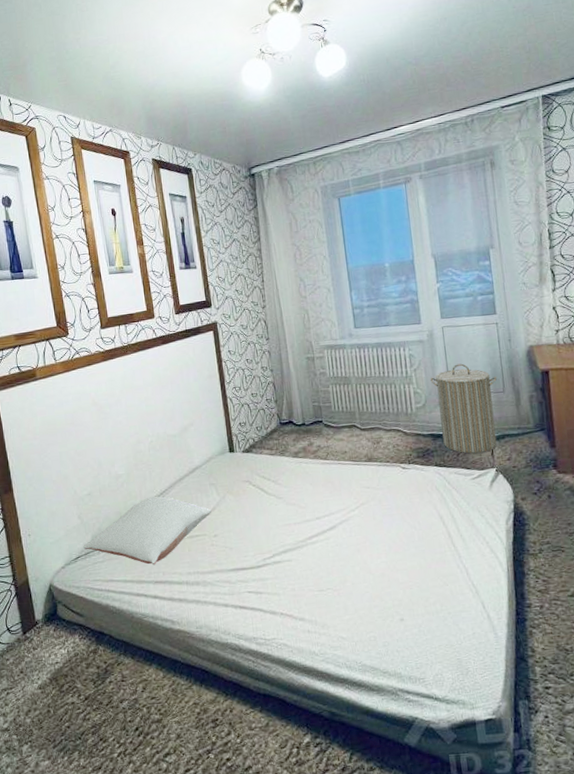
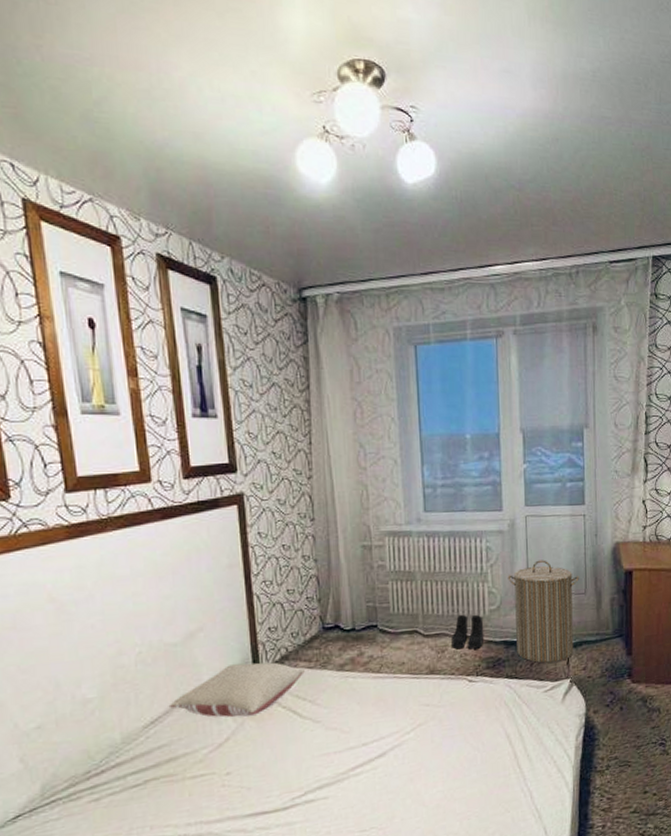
pillow: present [83,496,212,566] -> none [27,726,225,818]
pillow: none [172,450,269,493] -> present [168,662,306,718]
boots: none [384,411,413,441] -> present [451,614,484,649]

